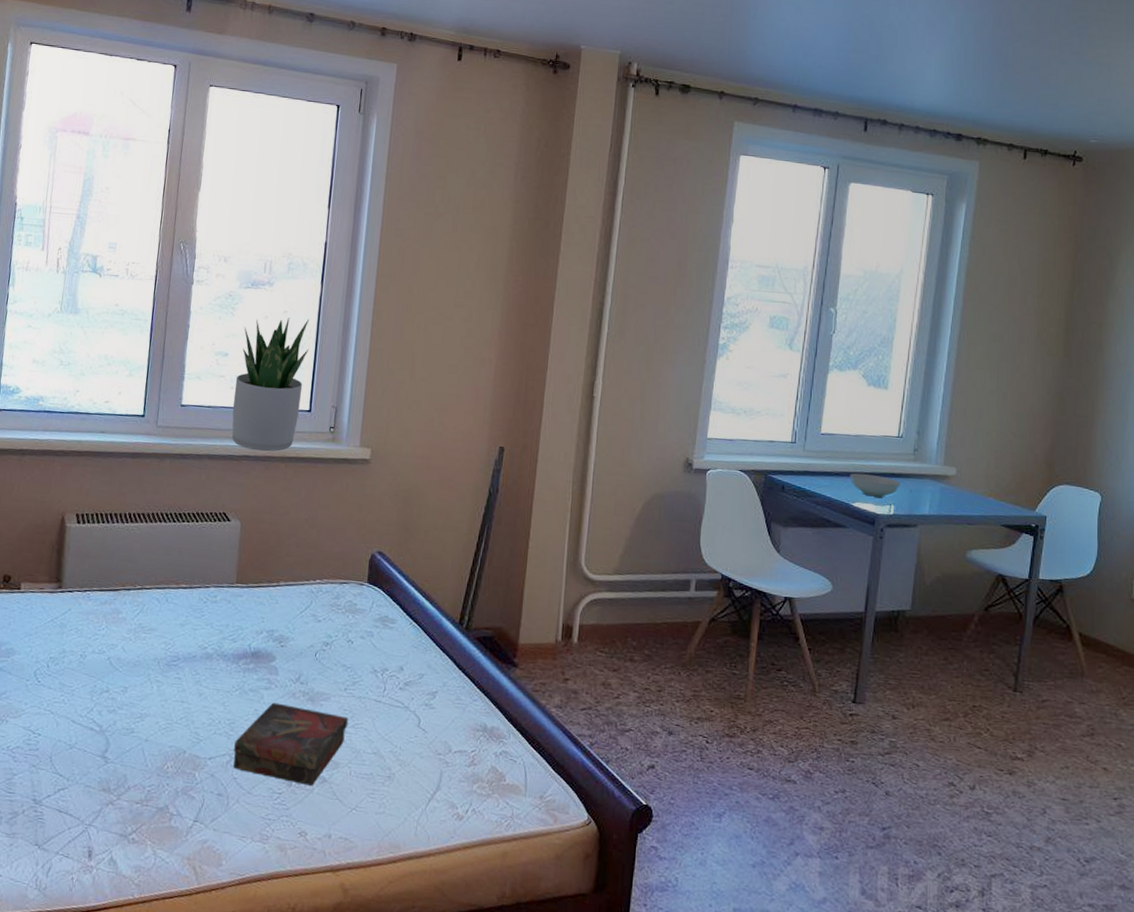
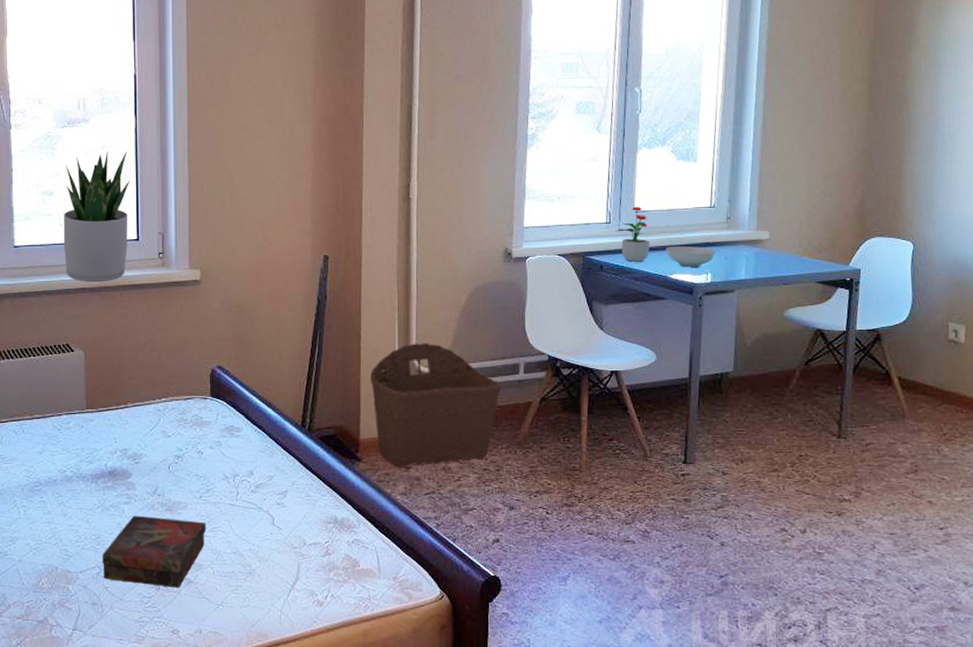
wicker basket: none [535,547,671,678] -> present [370,343,502,467]
potted flower: none [799,429,834,486] -> present [615,207,650,262]

